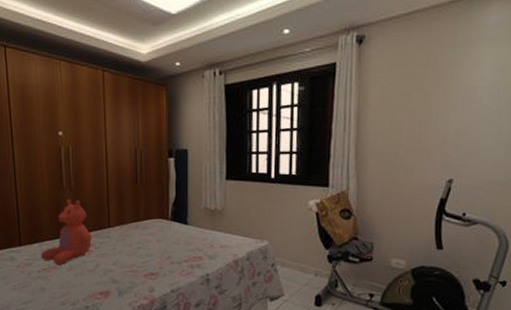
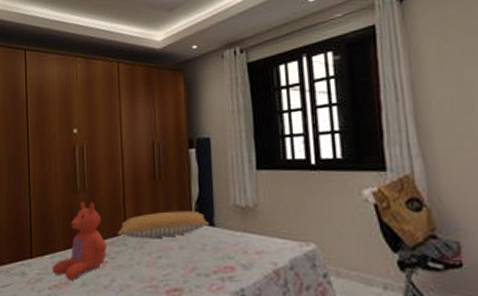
pillow: none [101,210,184,233] -> present [117,210,210,239]

